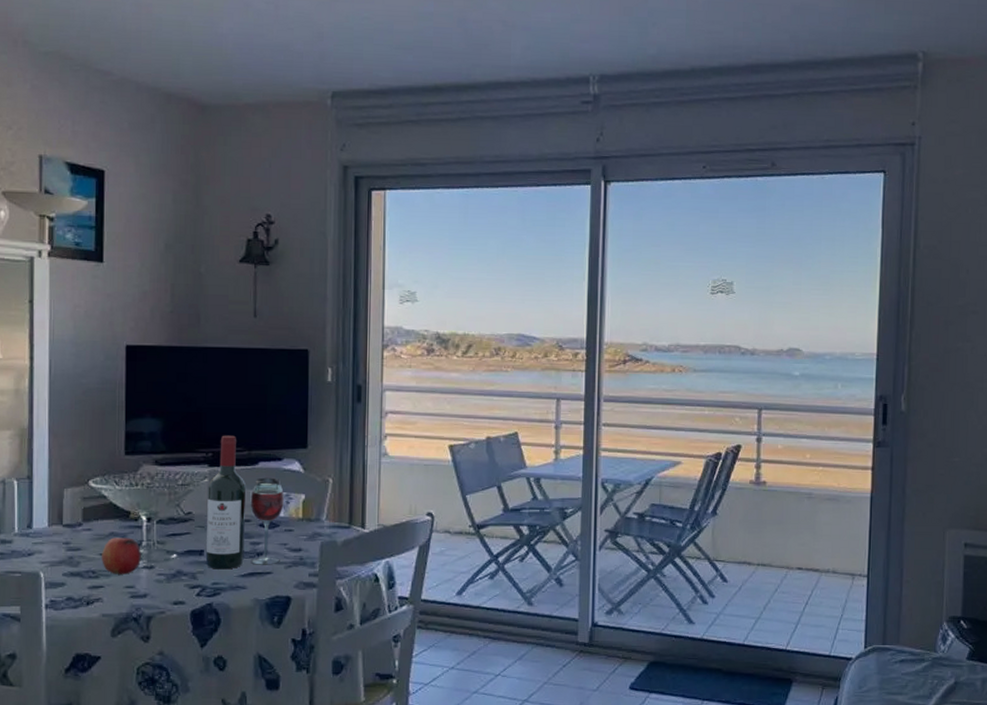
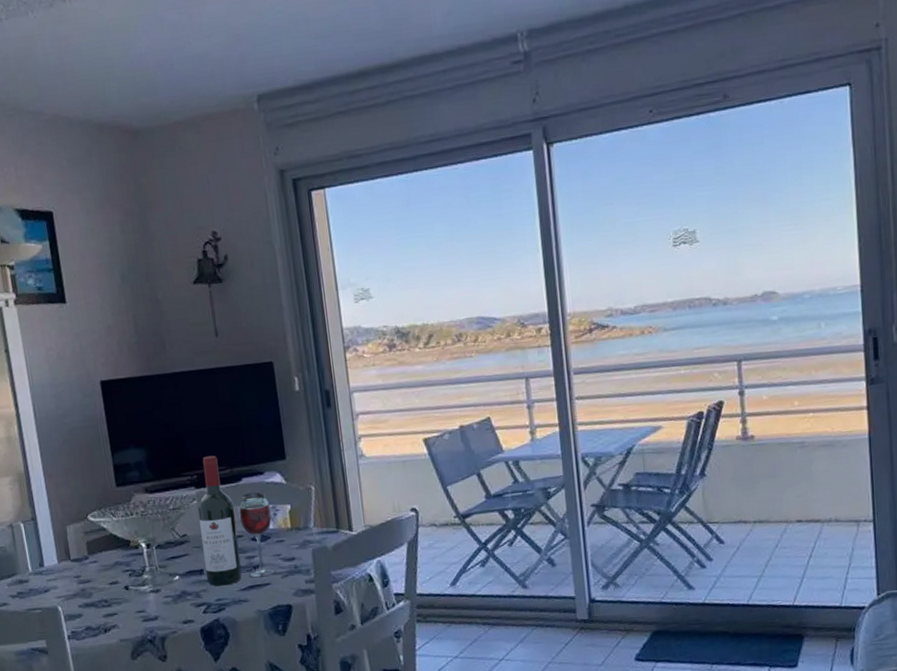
fruit: present [102,537,141,574] -> none [110,565,148,601]

